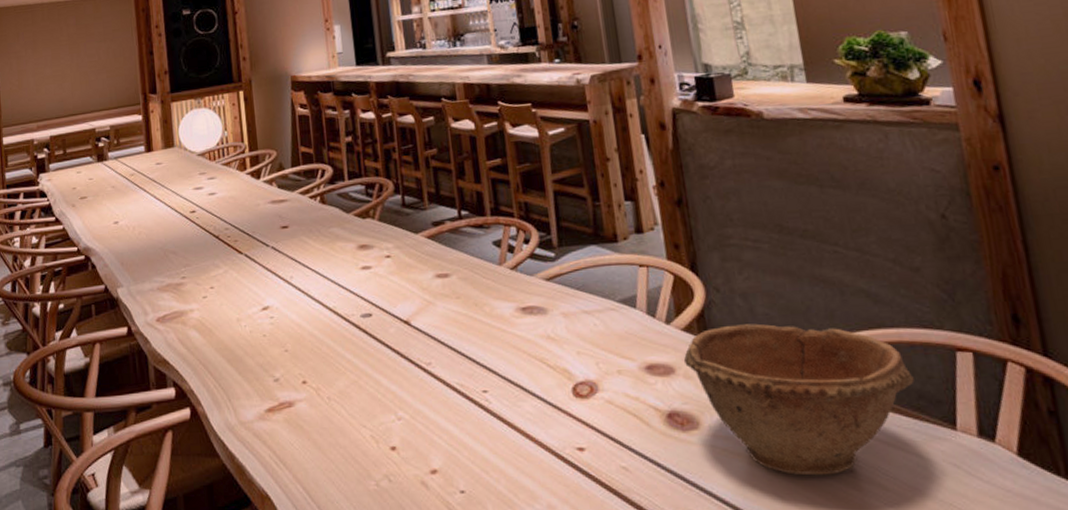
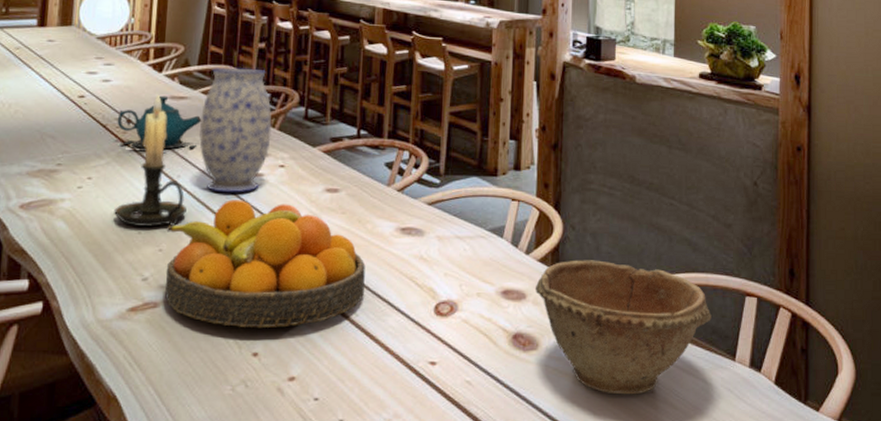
teapot: none [227,201,304,256] -> present [117,95,202,151]
candle holder: none [238,200,304,331] -> present [114,94,187,228]
fruit bowl: none [288,294,494,422] -> present [164,199,365,329]
vase: none [302,163,374,289] -> present [199,67,272,193]

